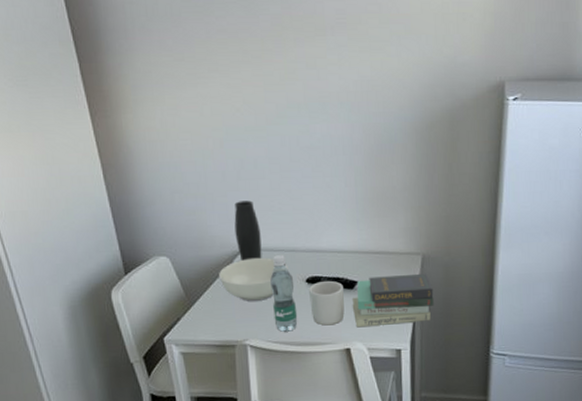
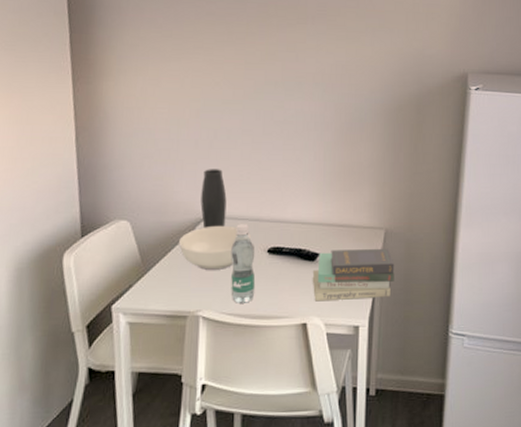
mug: present [309,280,345,326] -> none [269,251,304,298]

